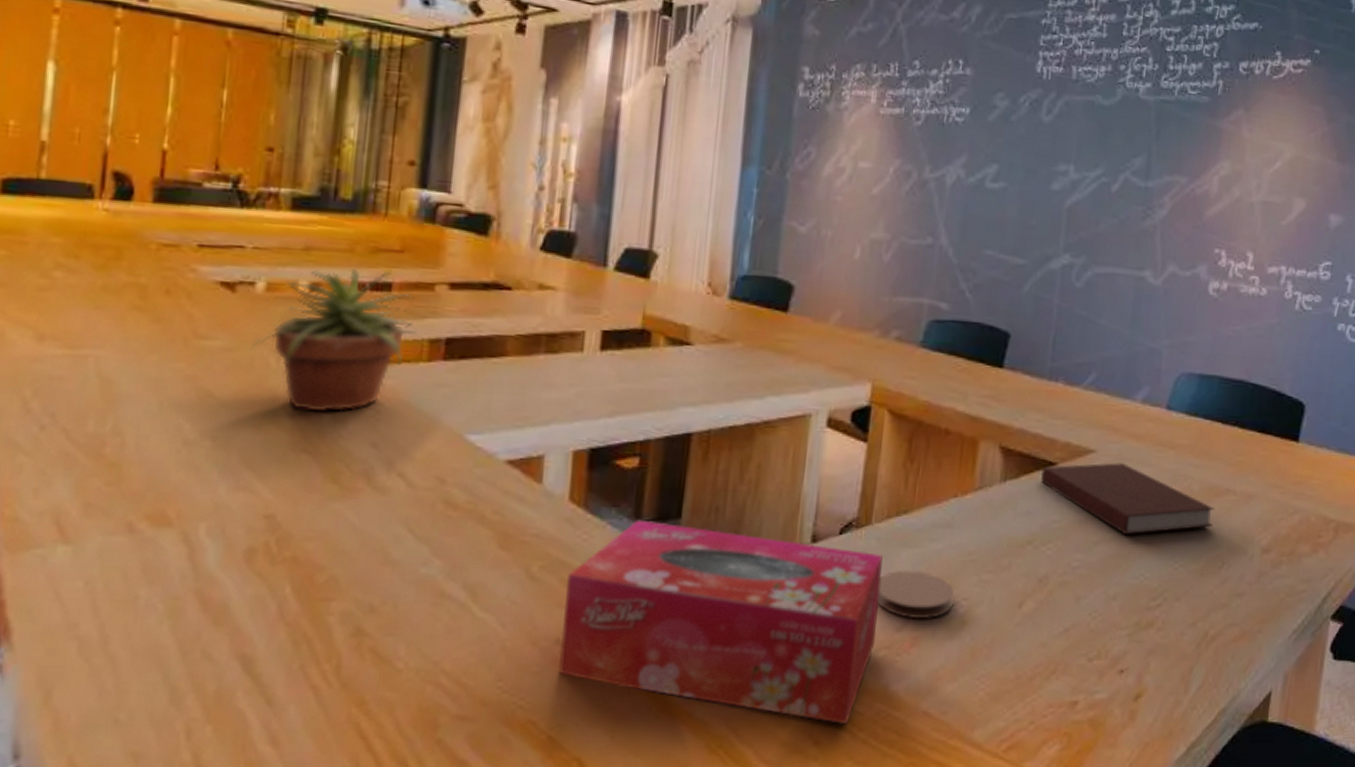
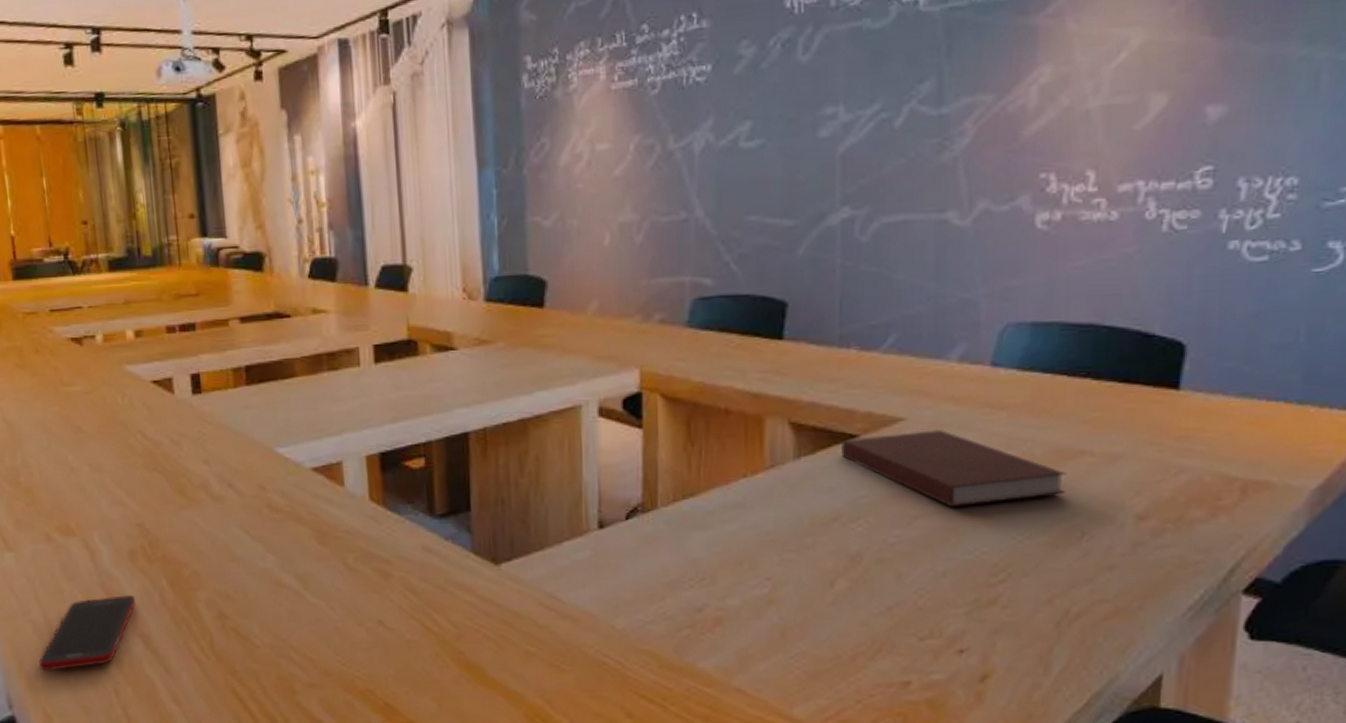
cell phone: none [74,604,243,706] -> present [38,594,136,671]
potted plant: present [250,268,417,412] -> none [101,312,222,438]
tissue box: present [558,519,883,724] -> none [378,514,677,698]
coaster: present [877,570,954,620] -> none [672,551,754,600]

